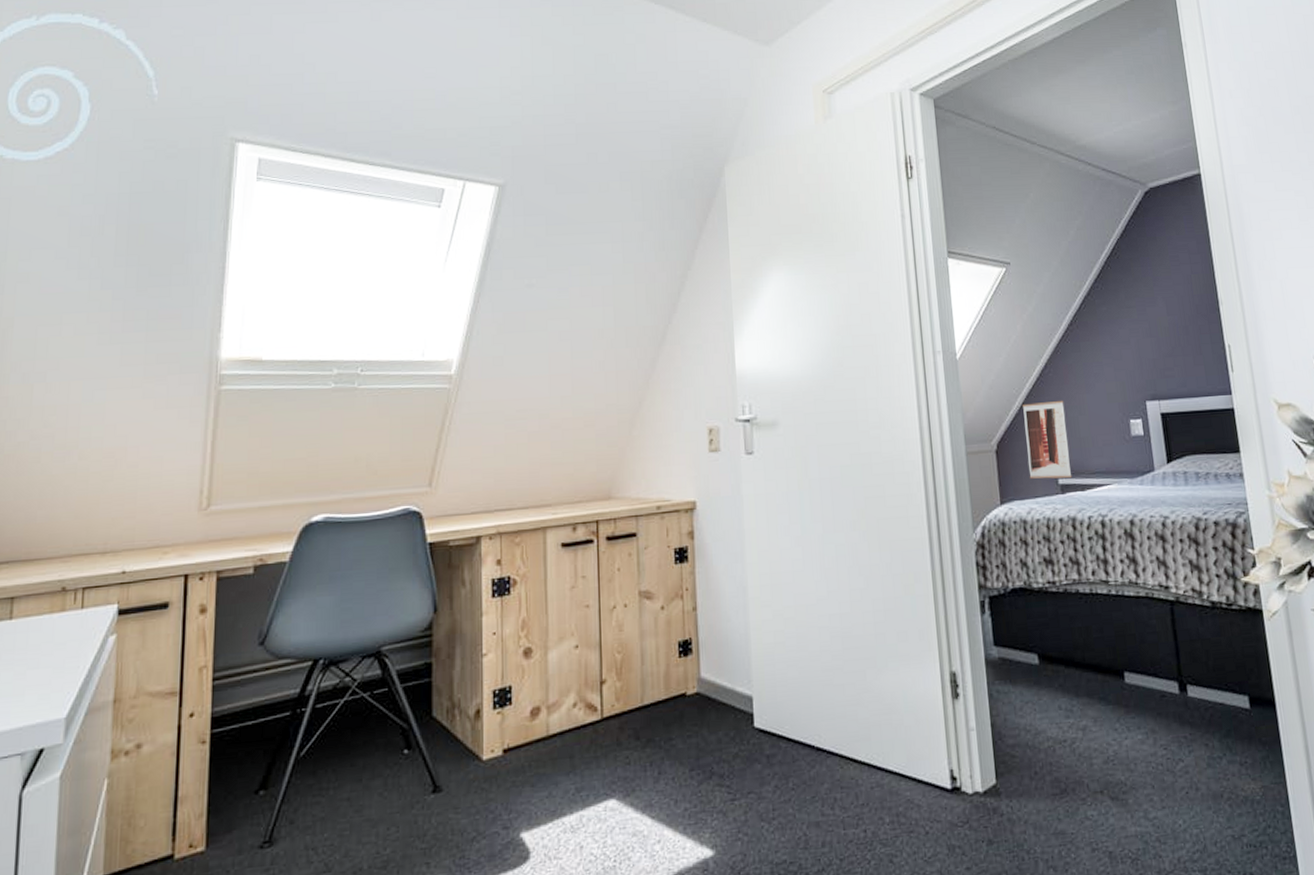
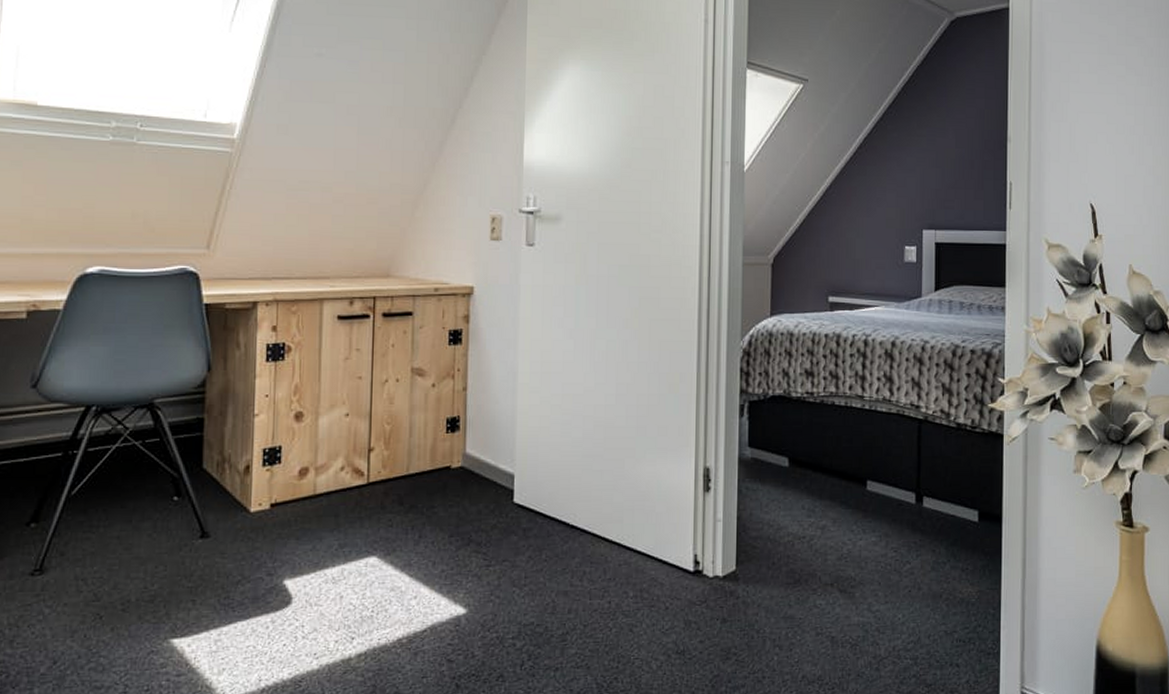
wall art: present [1022,401,1072,479] -> none [801,221,844,297]

